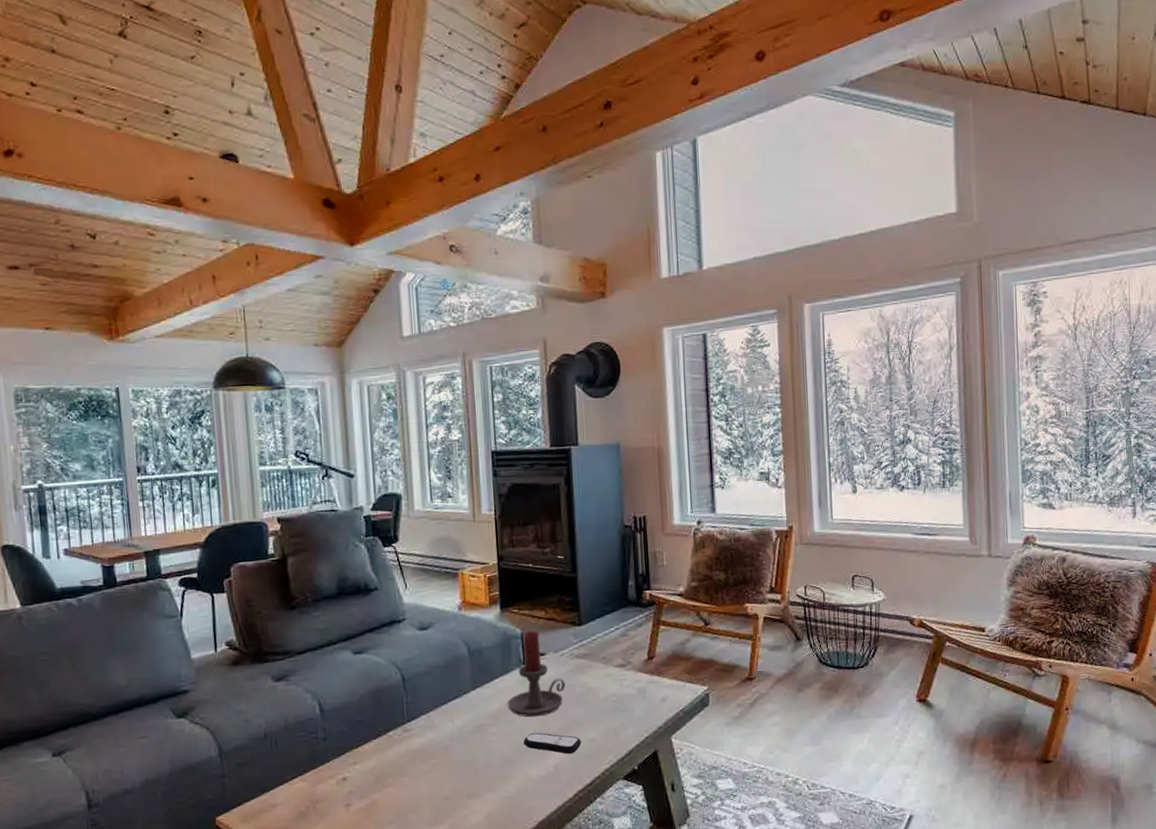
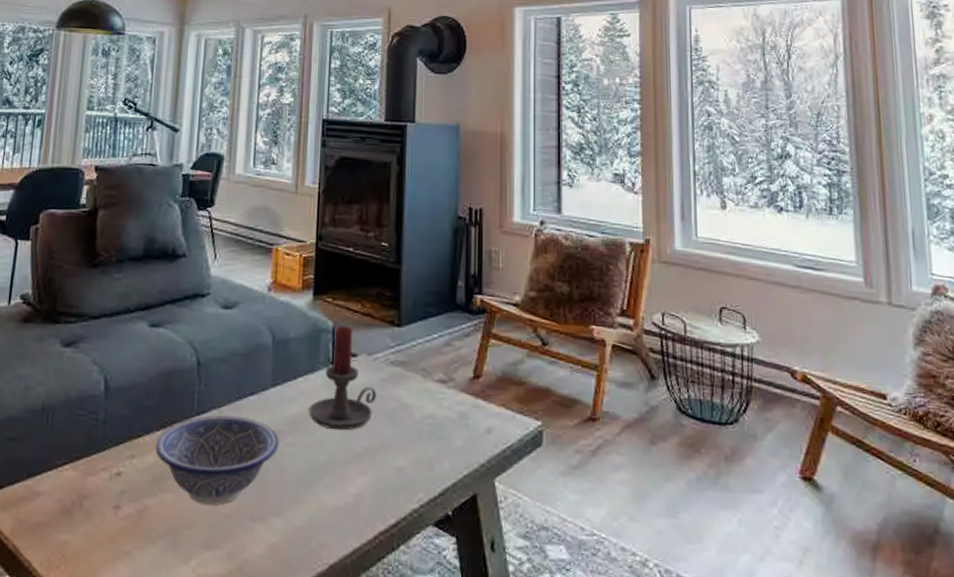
decorative bowl: none [374,717,485,792] -> present [155,415,279,505]
remote control: present [523,732,582,754] -> none [321,449,389,483]

